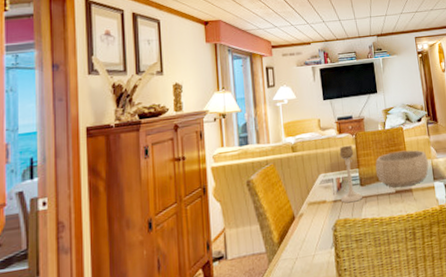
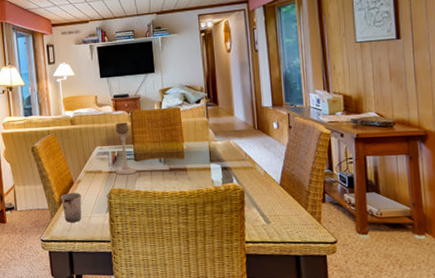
cup: none [280,228,305,266] -> present [61,193,82,223]
decorative bowl: present [375,150,429,187] -> none [149,130,205,165]

